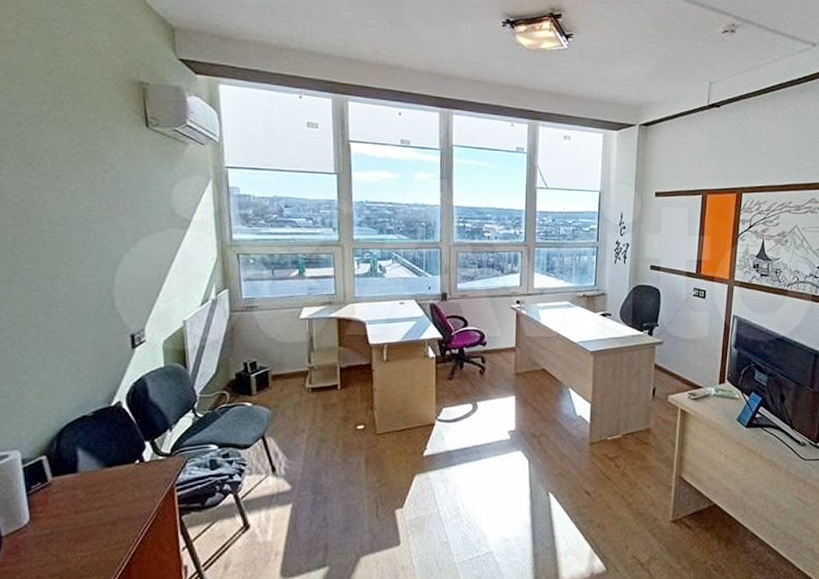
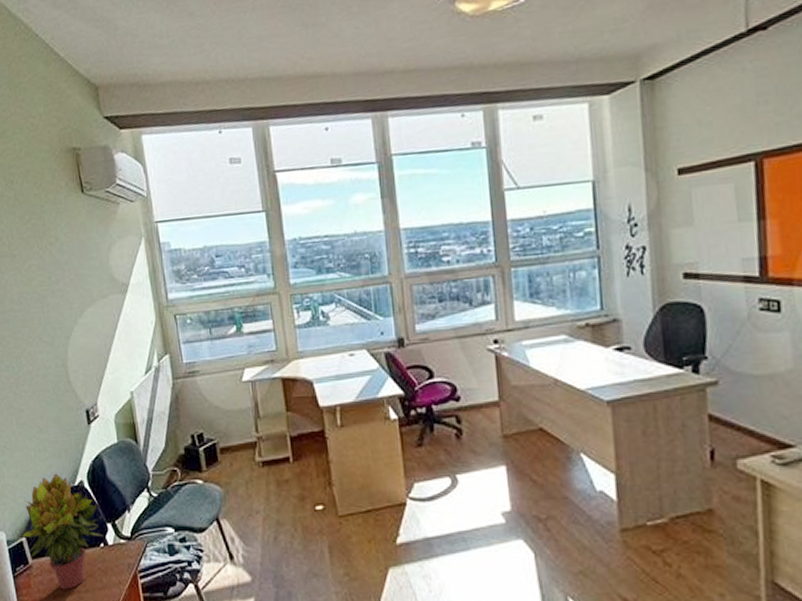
potted plant: none [40,394,141,505] -> present [21,473,103,590]

